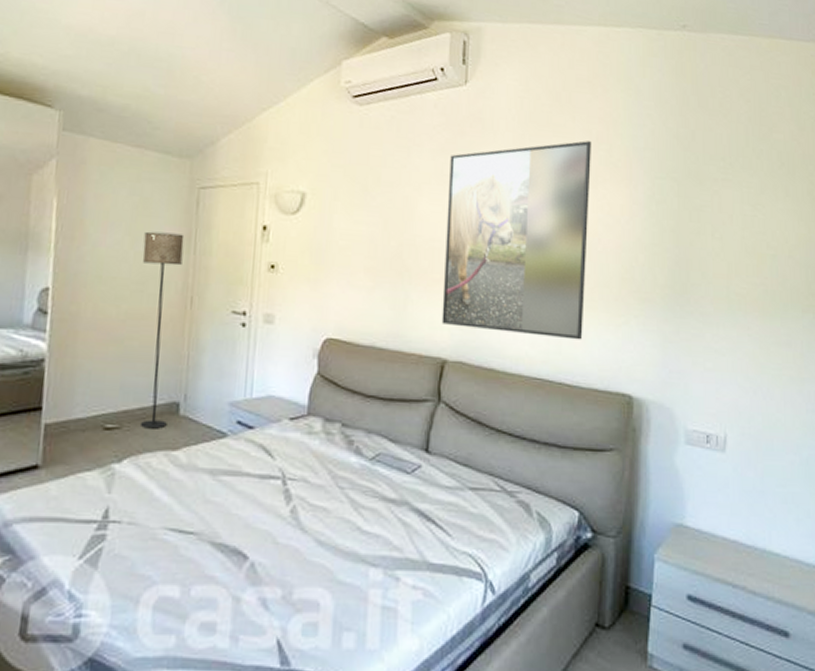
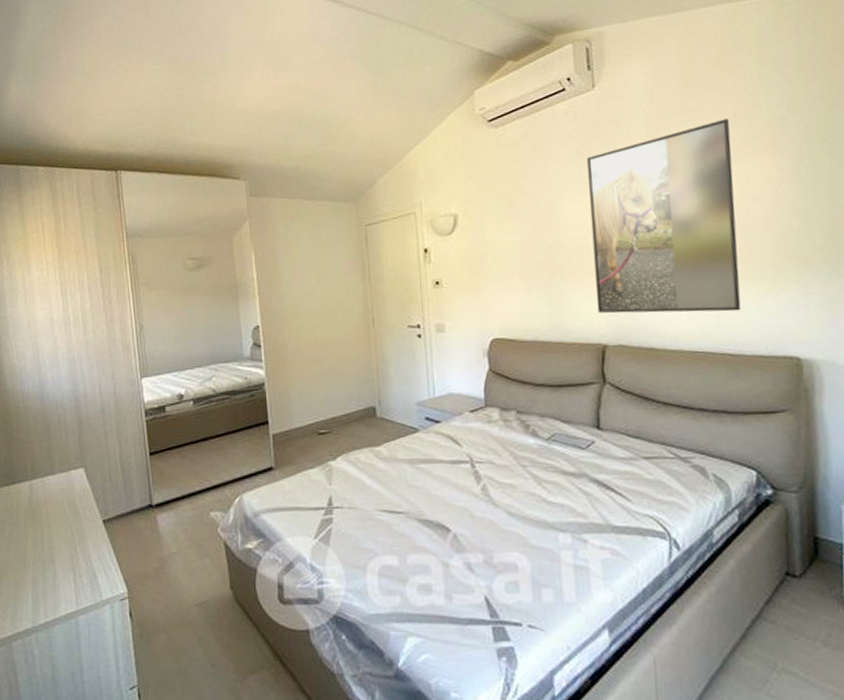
floor lamp: present [139,231,185,429] -> none [327,266,368,431]

